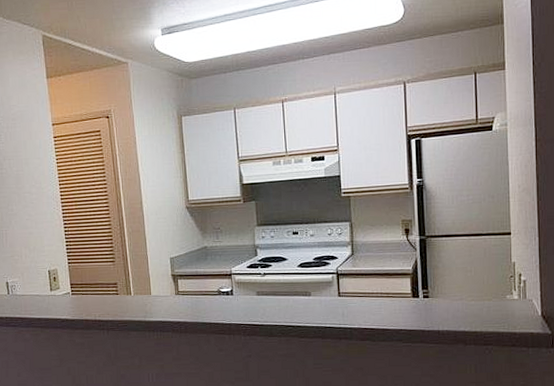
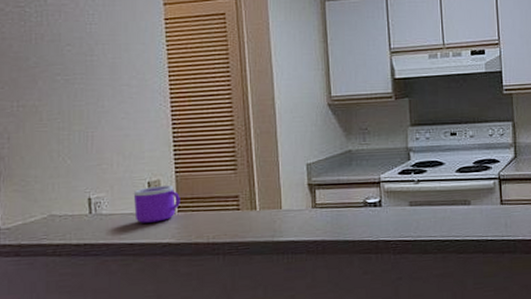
mug: none [39,273,73,303] -> present [134,185,180,223]

